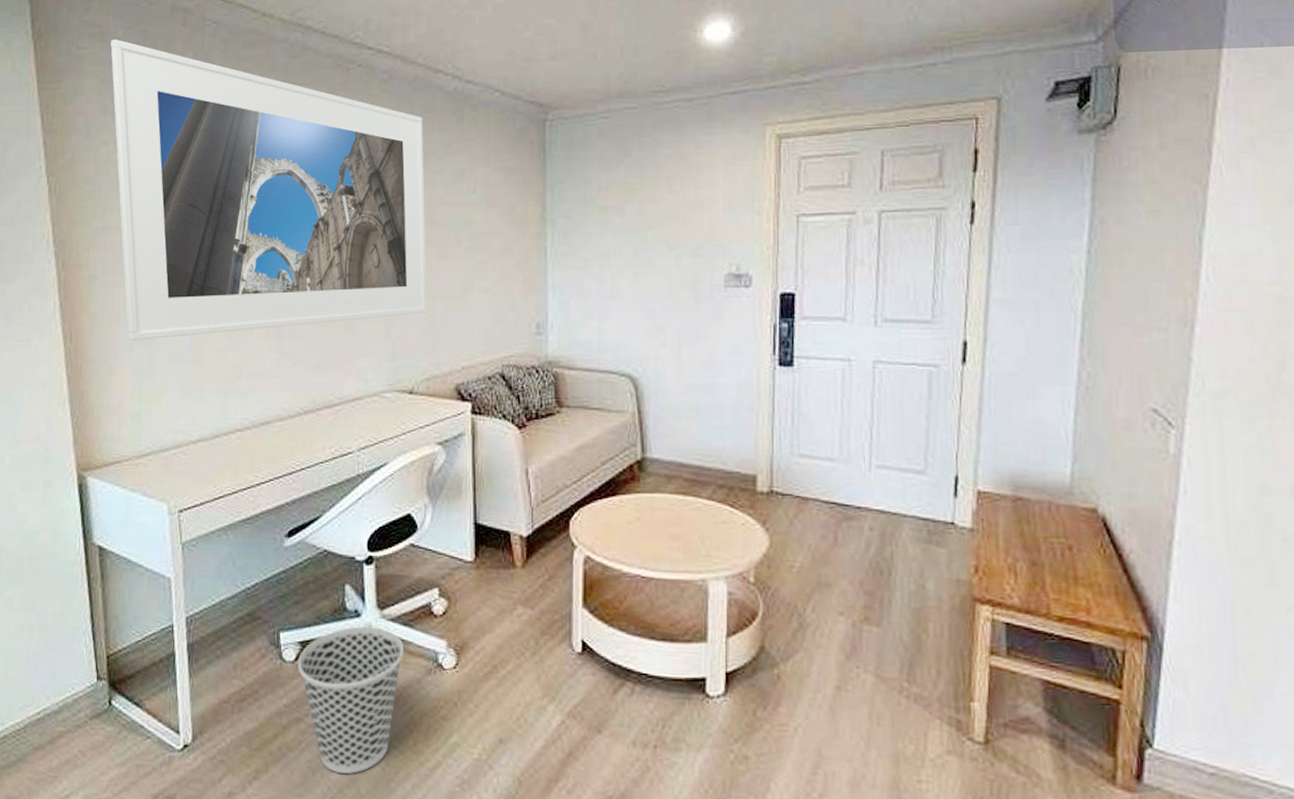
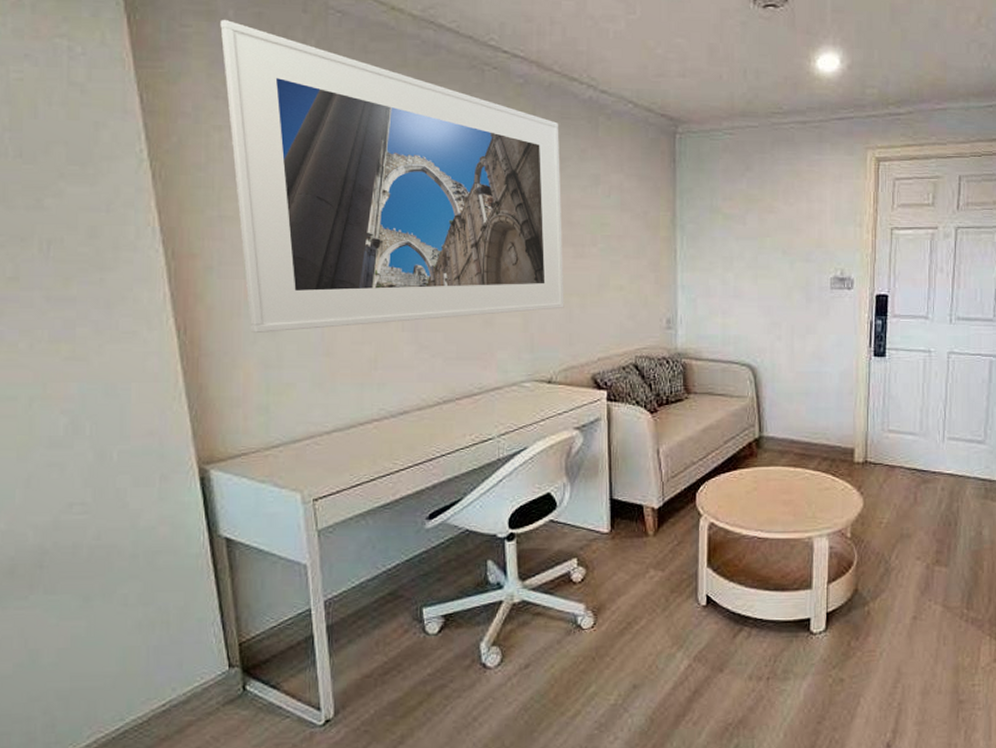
wastebasket: present [298,626,404,774] -> none [441,596,545,730]

